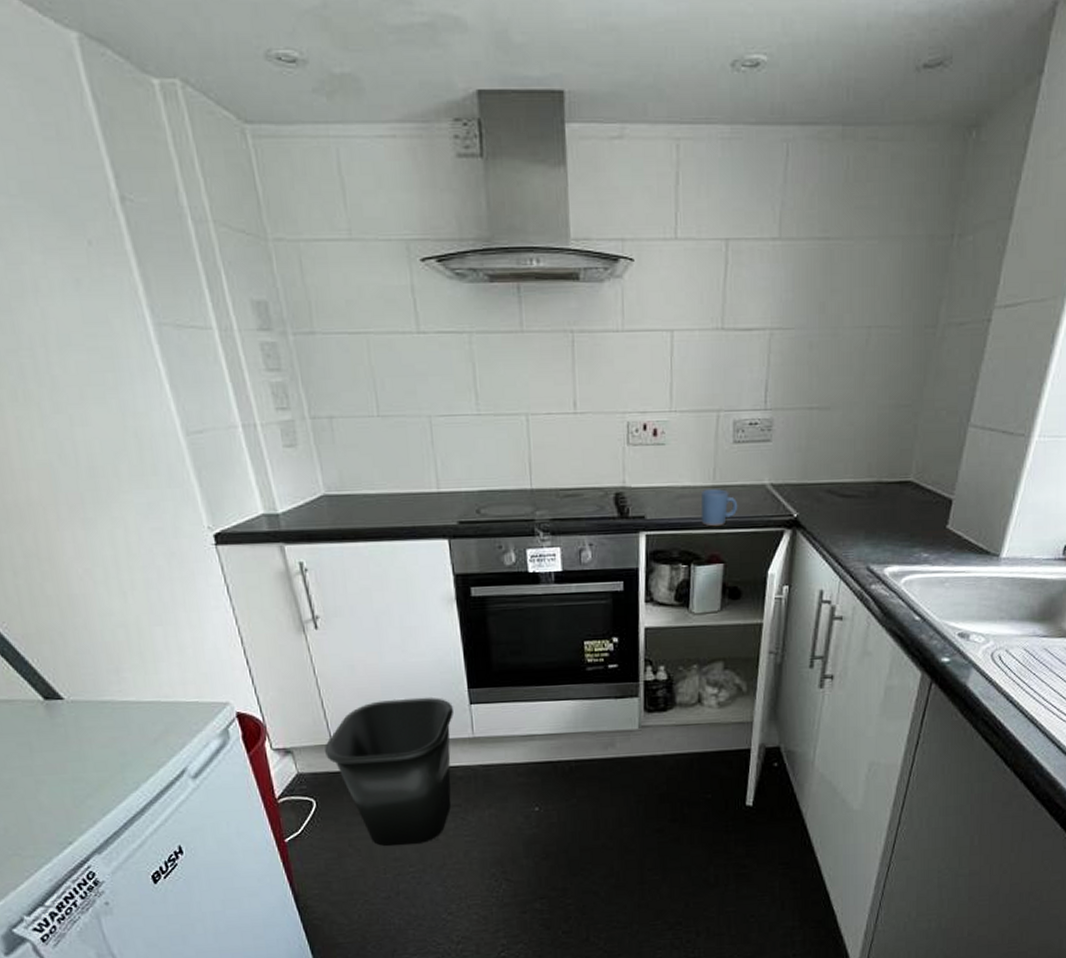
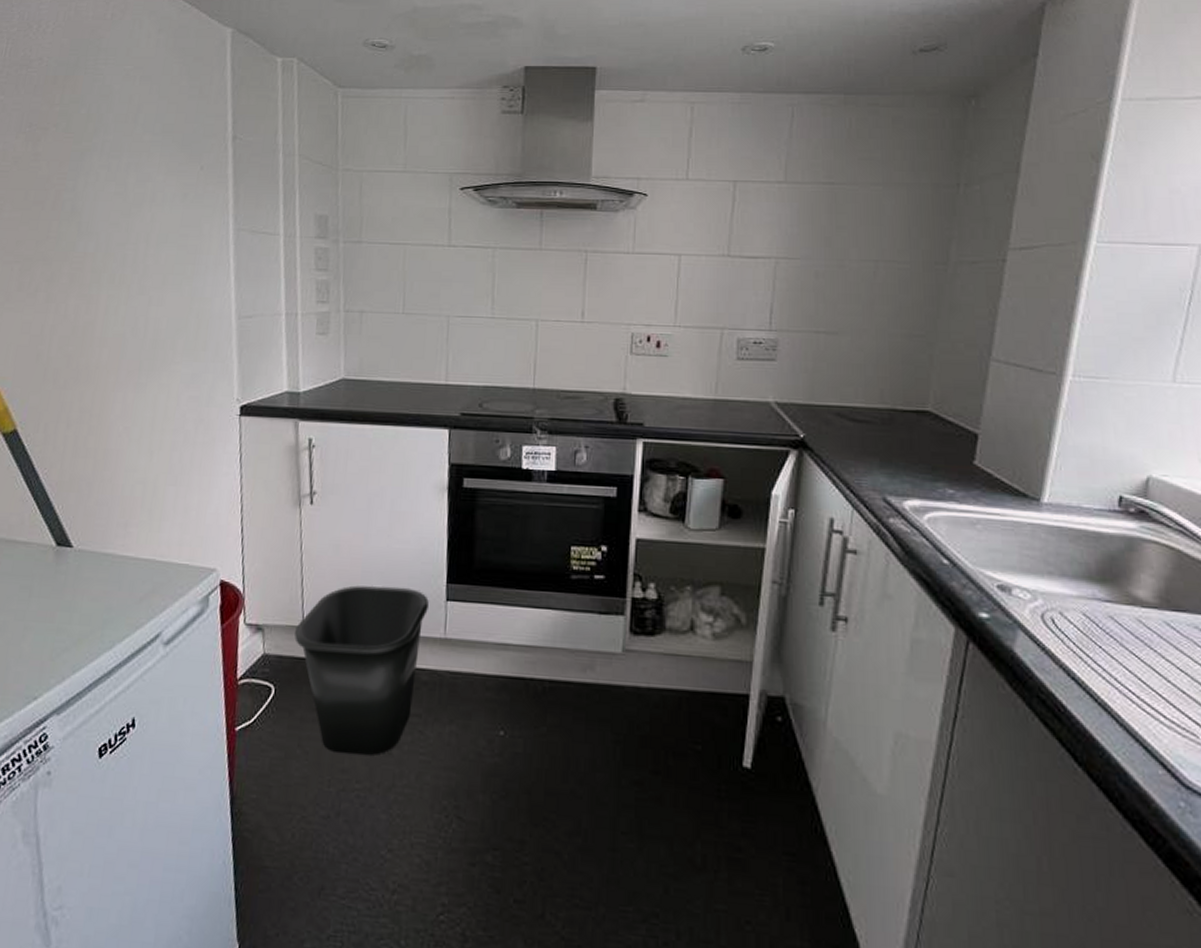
mug: present [701,489,737,527] -> none [702,402,739,440]

